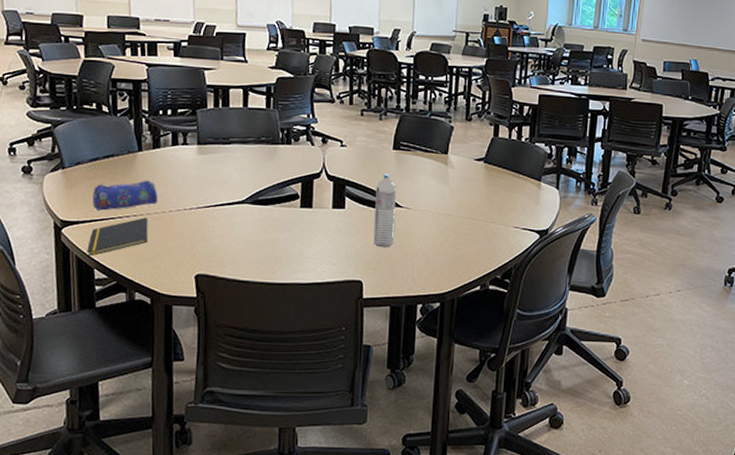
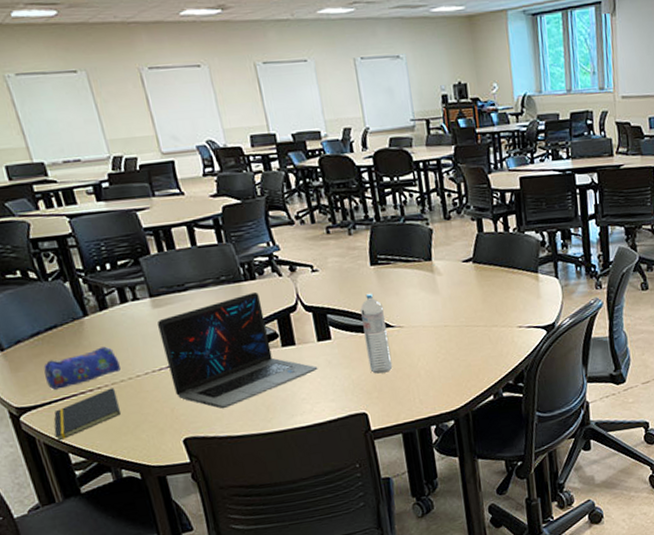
laptop: none [197,156,328,254] -> present [157,292,318,409]

